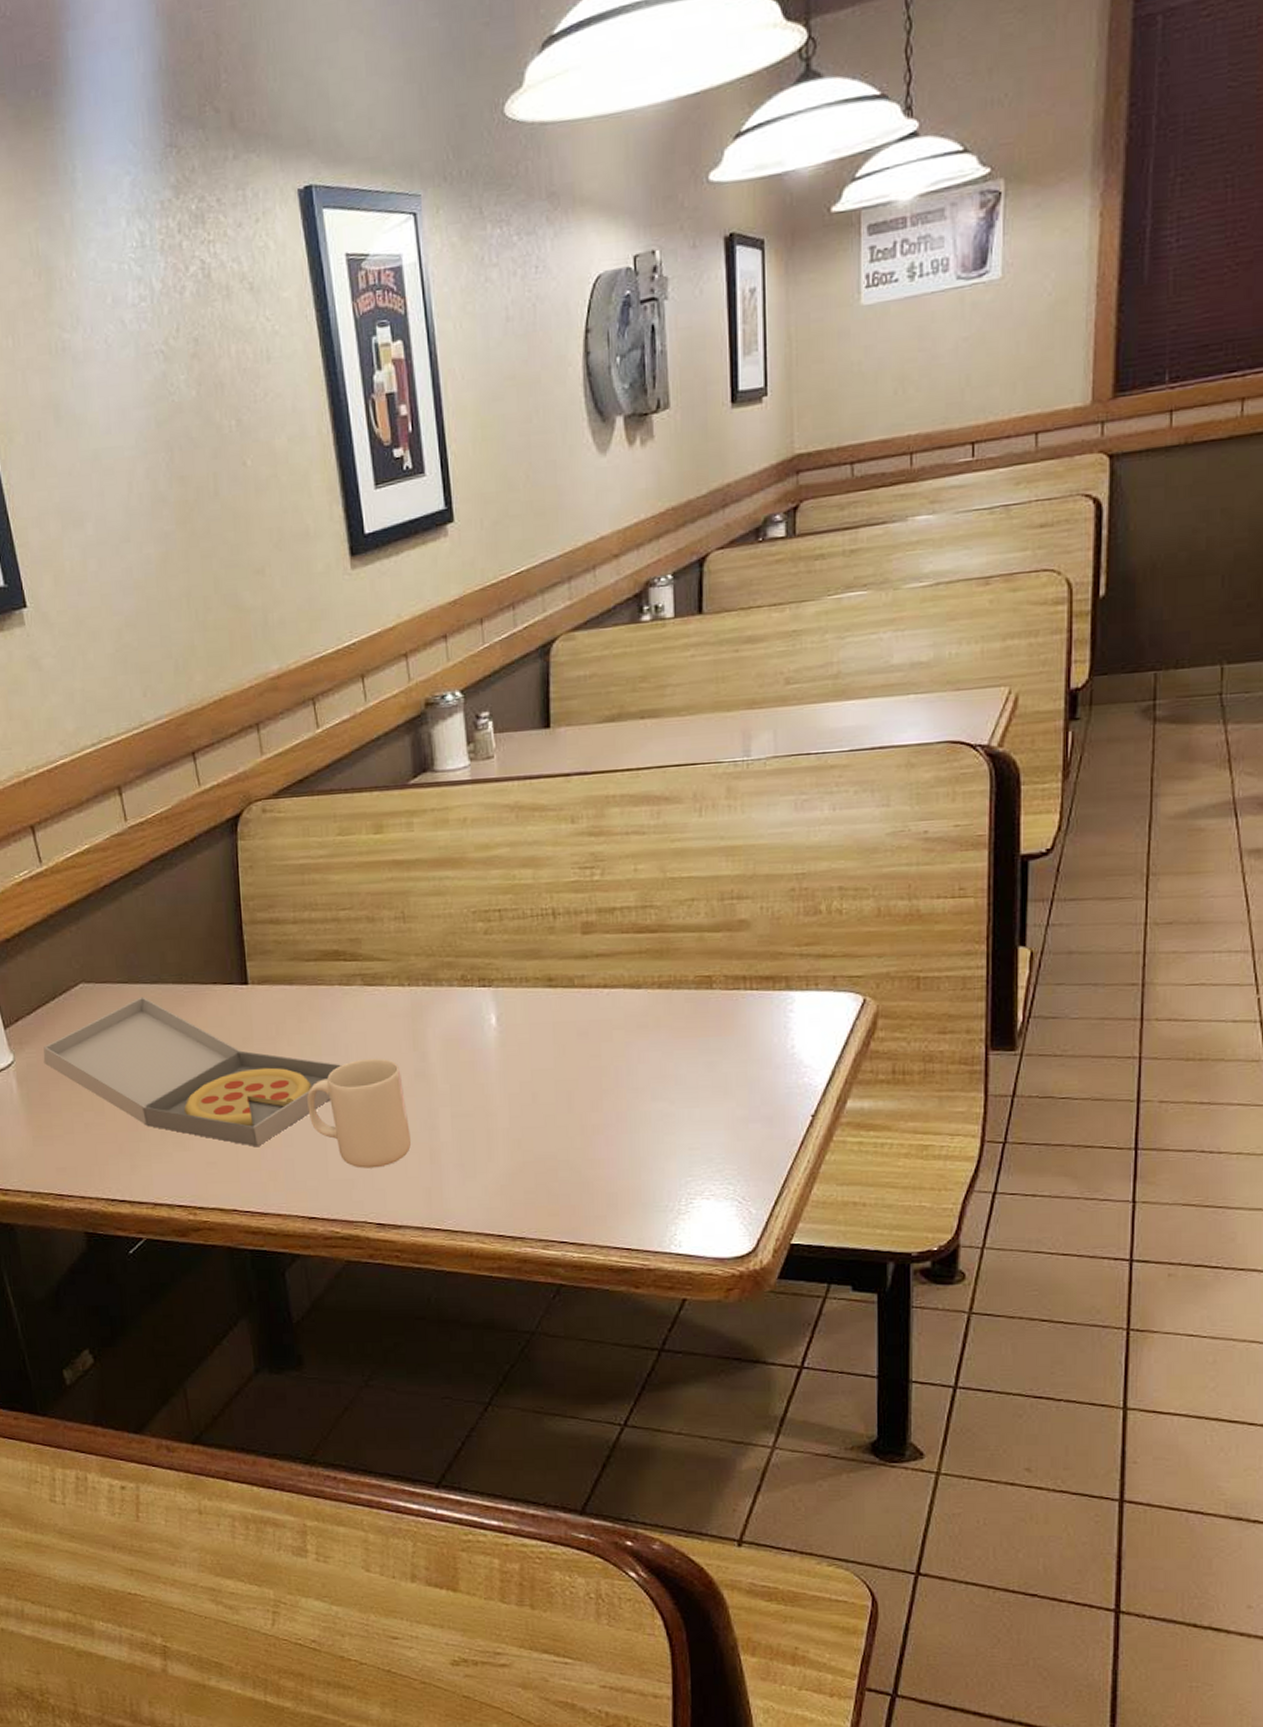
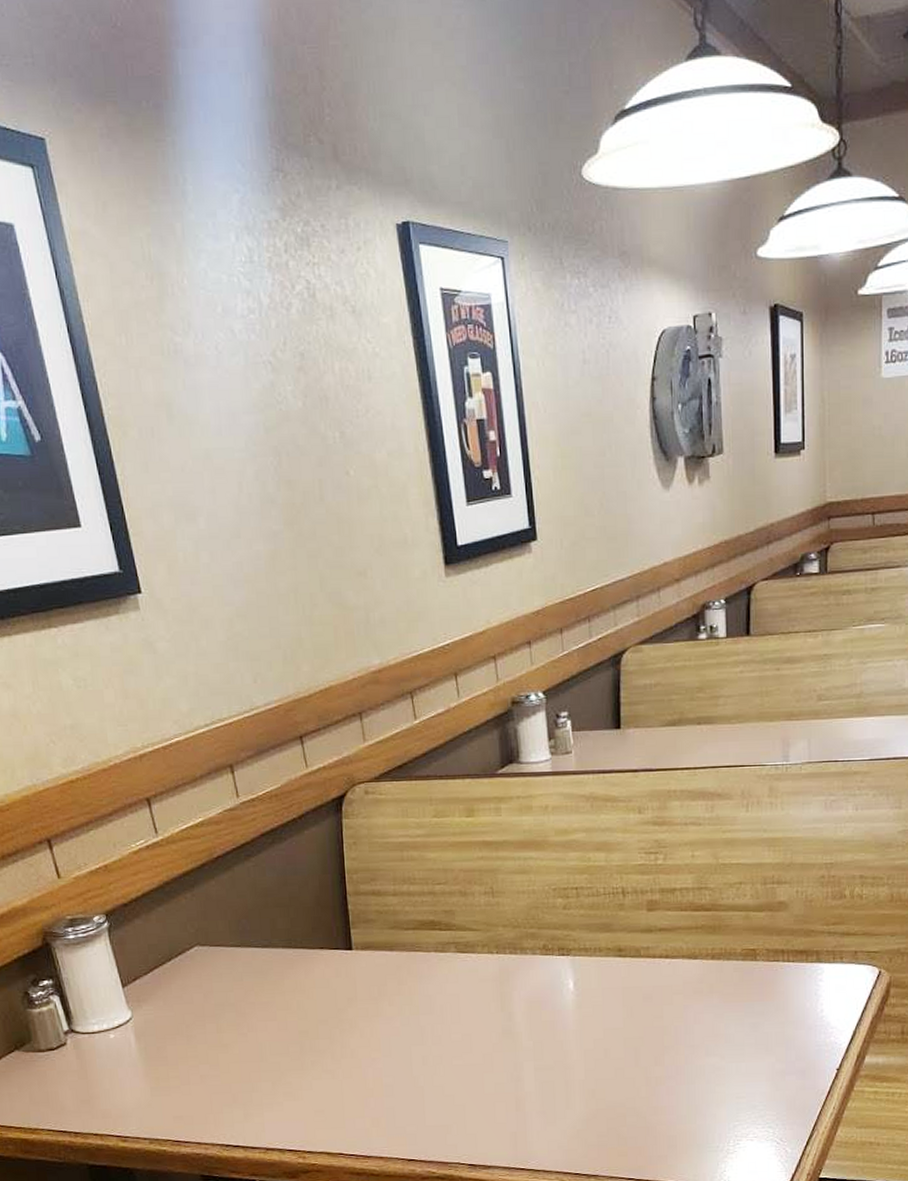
pizza: present [43,996,342,1146] -> none [160,959,438,1096]
cup: present [307,1058,411,1168] -> none [406,1017,499,1116]

